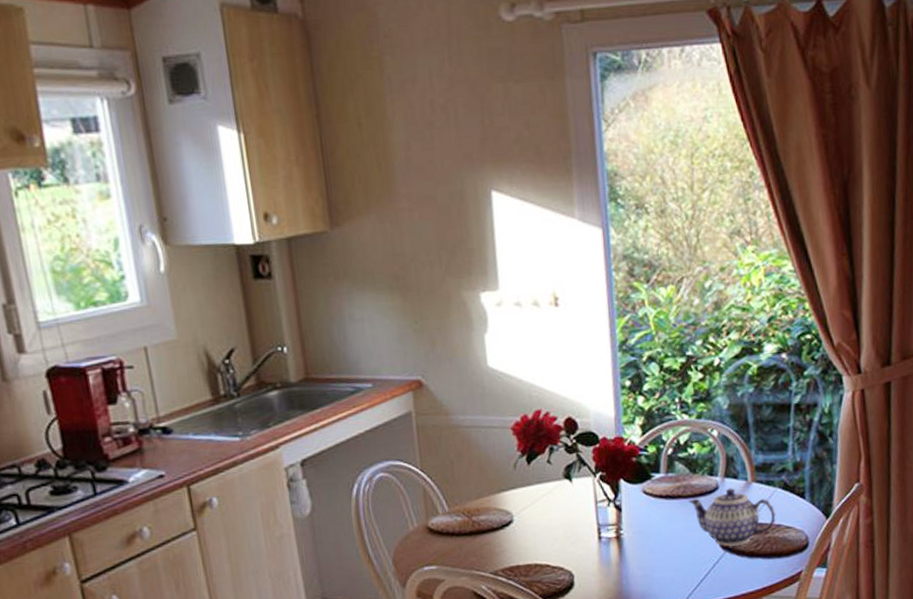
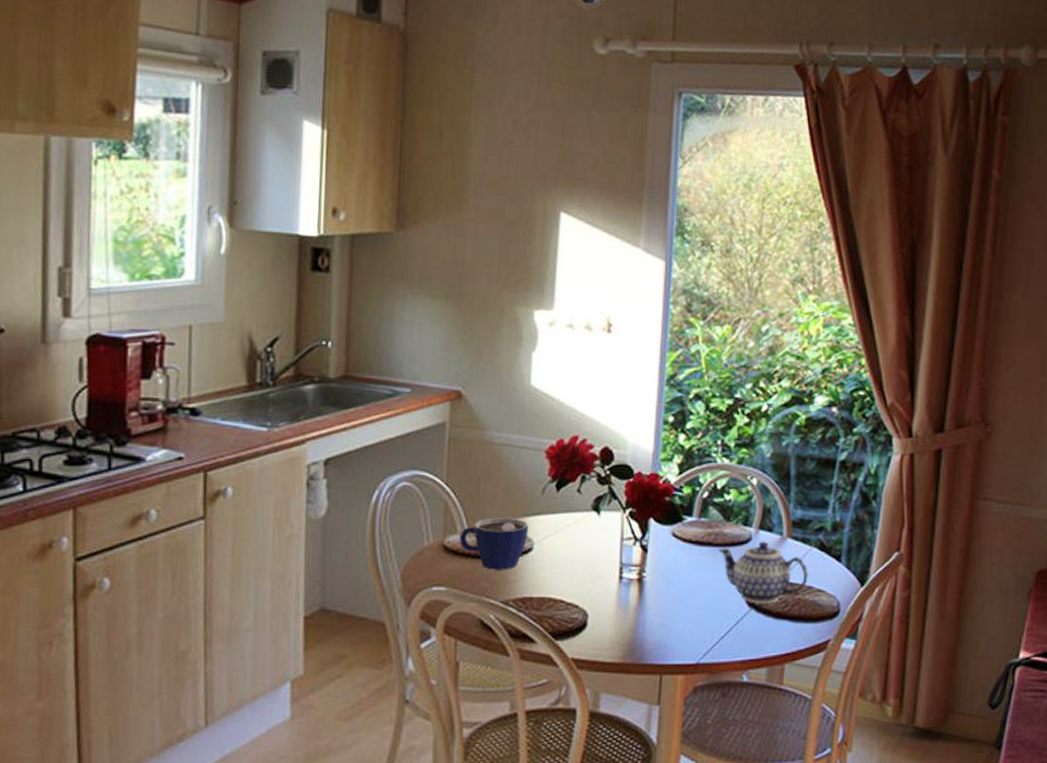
cup: none [442,494,507,545] -> present [459,517,529,570]

